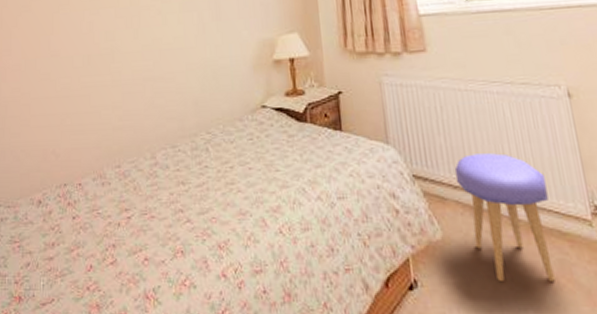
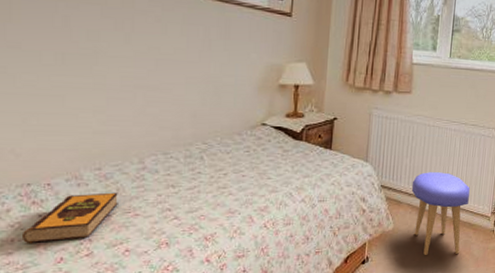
hardback book: none [60,191,136,249] -> present [21,192,118,244]

